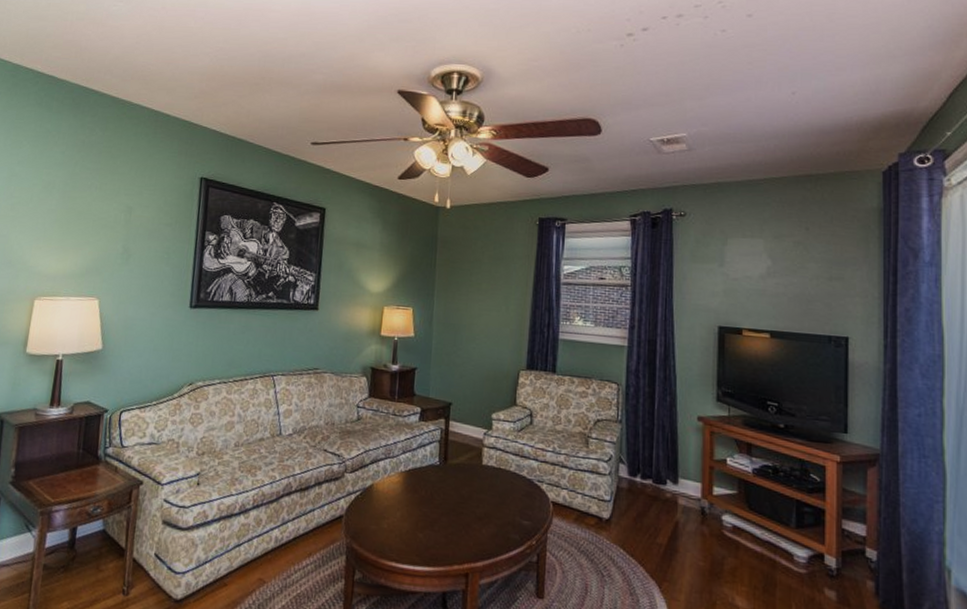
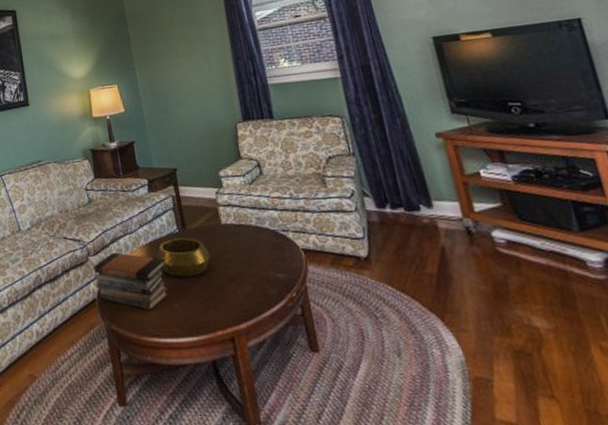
book stack: none [346,473,420,536] -> present [93,252,169,311]
decorative bowl: none [413,470,464,510] -> present [157,238,210,277]

